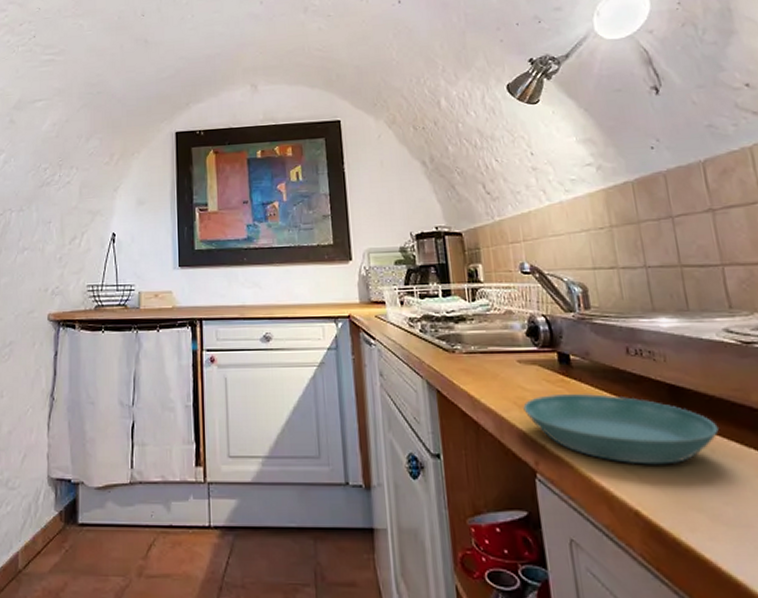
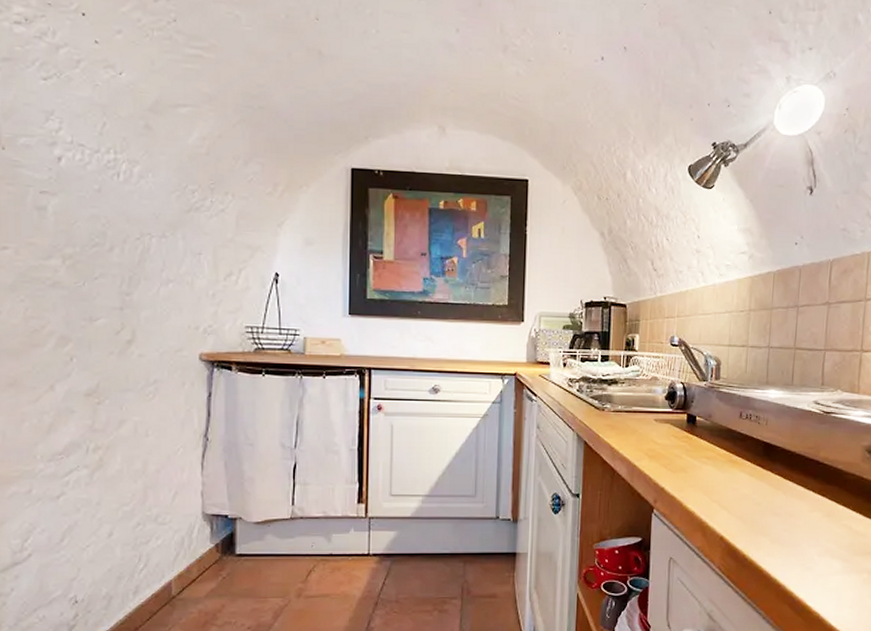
saucer: present [523,393,719,465] -> none [652,447,792,503]

